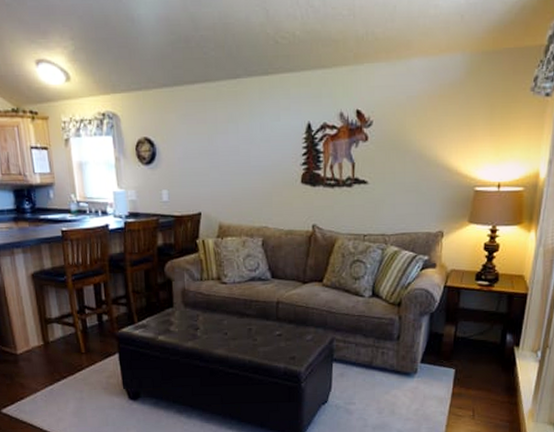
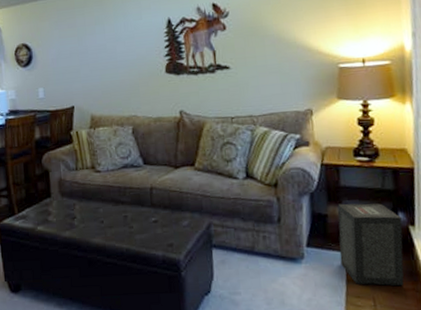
speaker: none [449,324,509,399] -> present [337,203,405,286]

